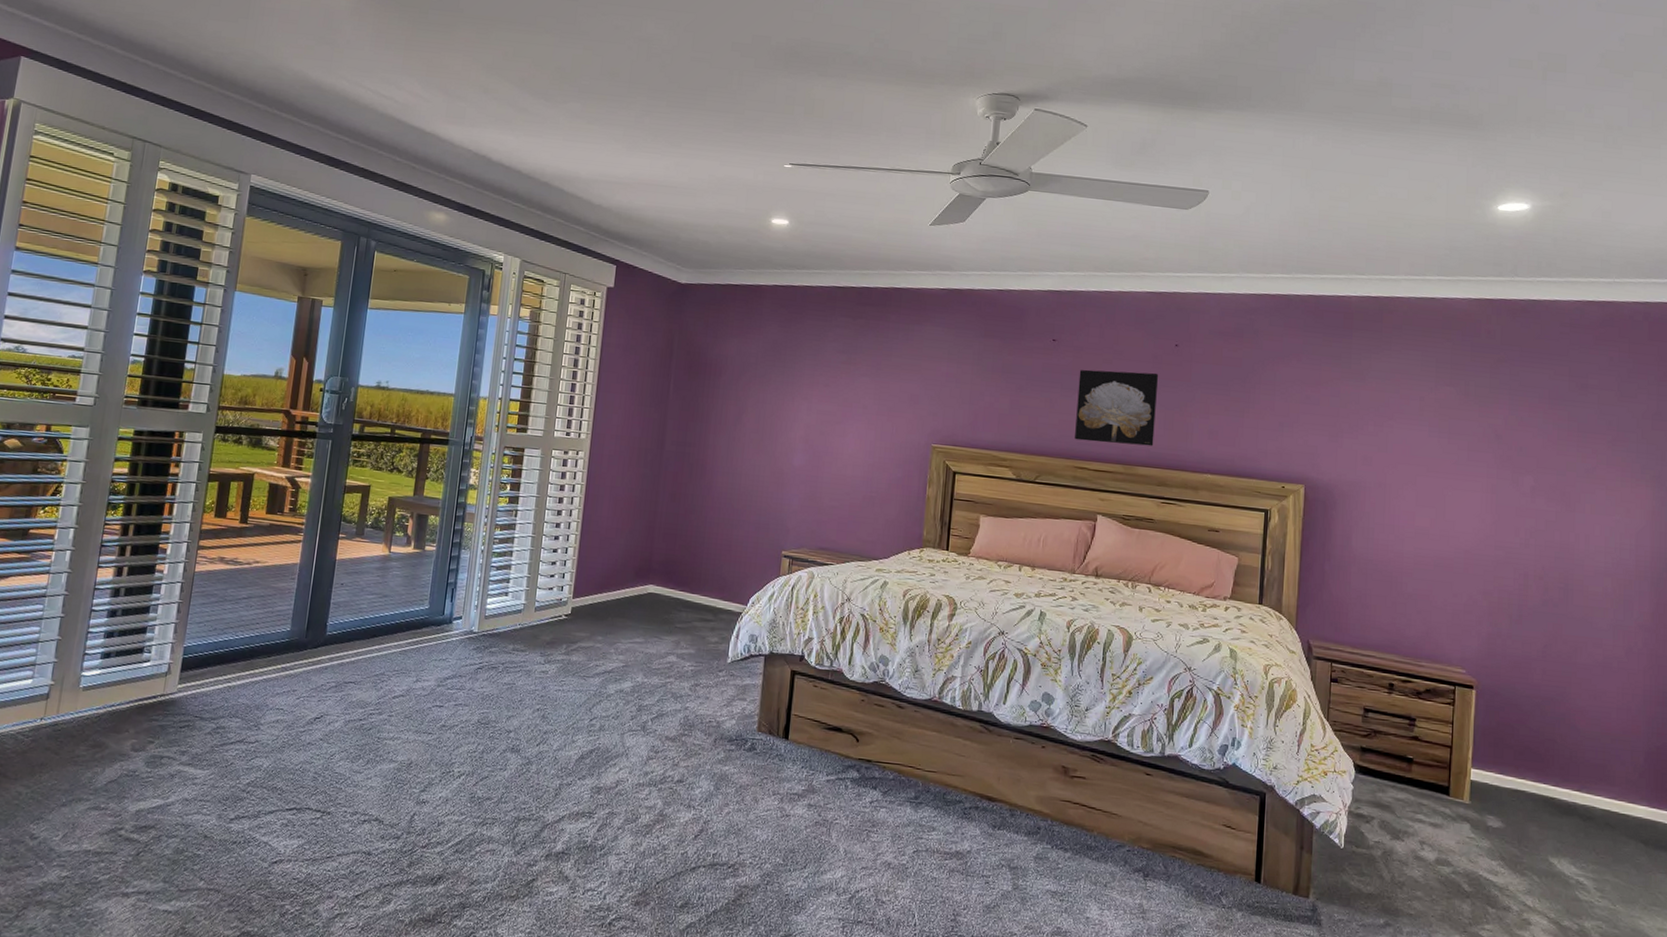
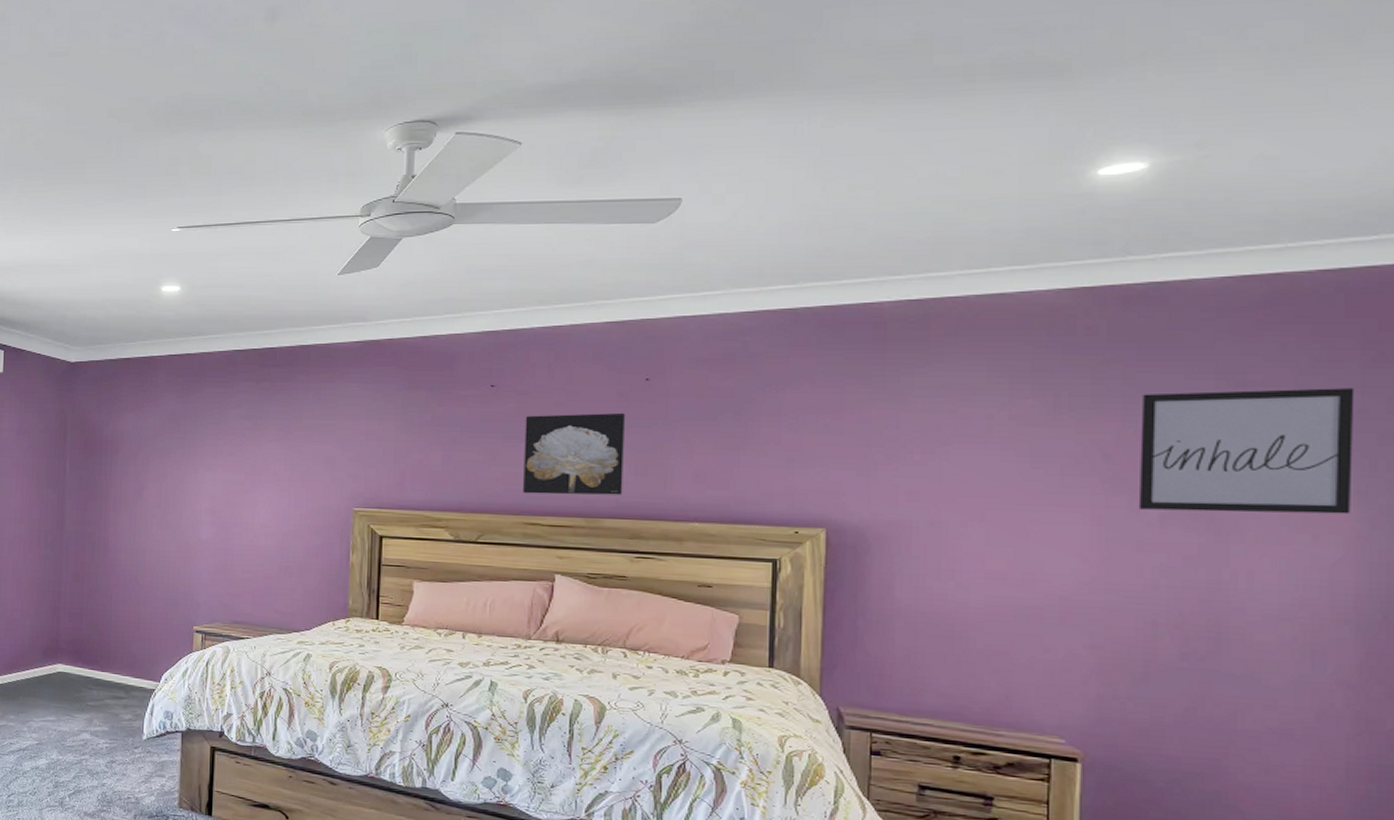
wall art: none [1517,388,1653,494] -> present [1138,388,1355,514]

